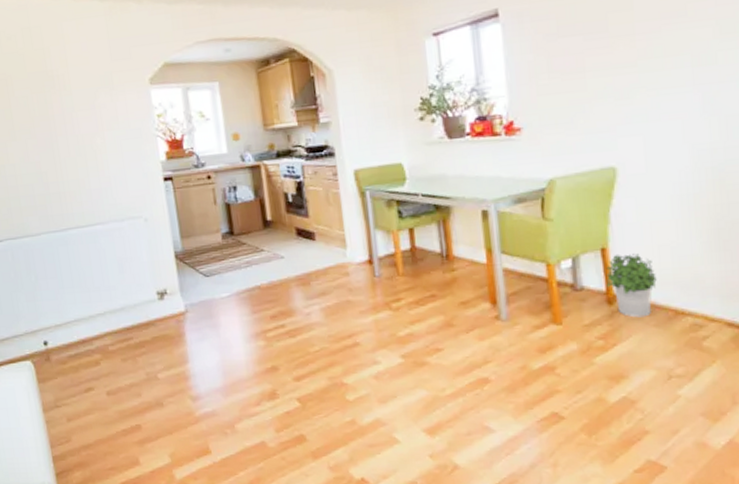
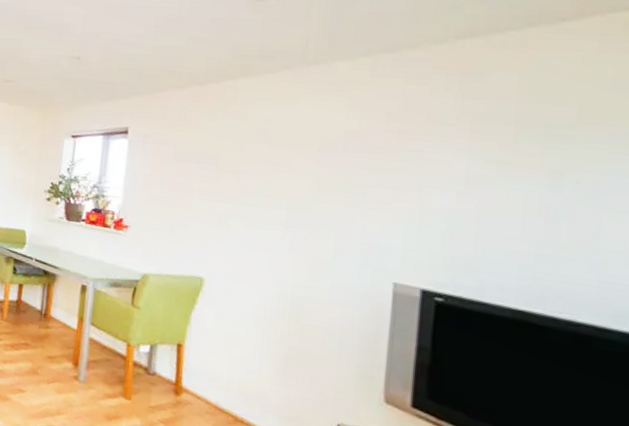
potted plant: present [606,254,657,318] -> none [176,352,223,415]

